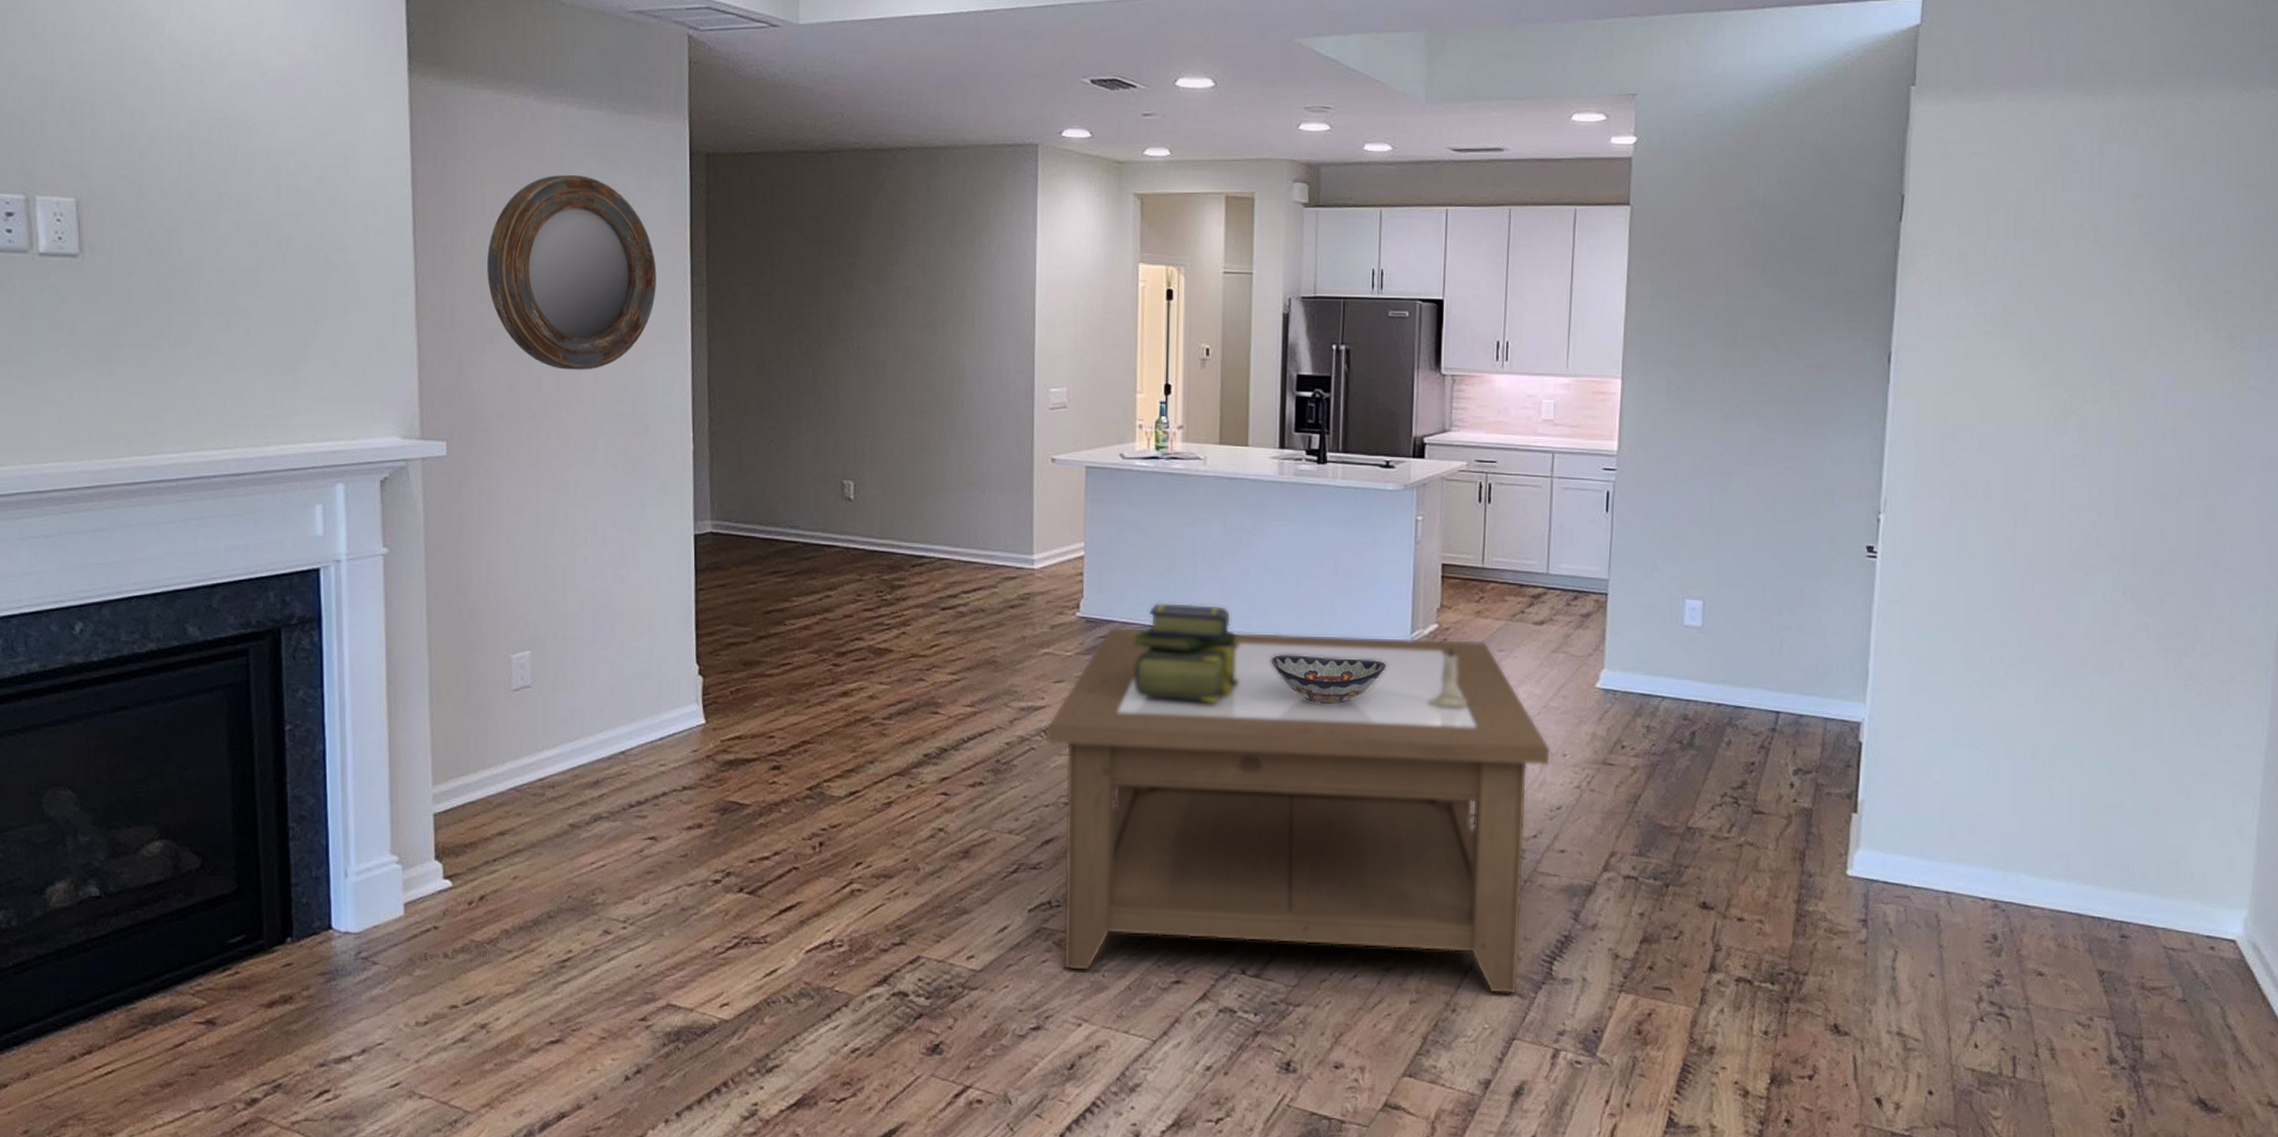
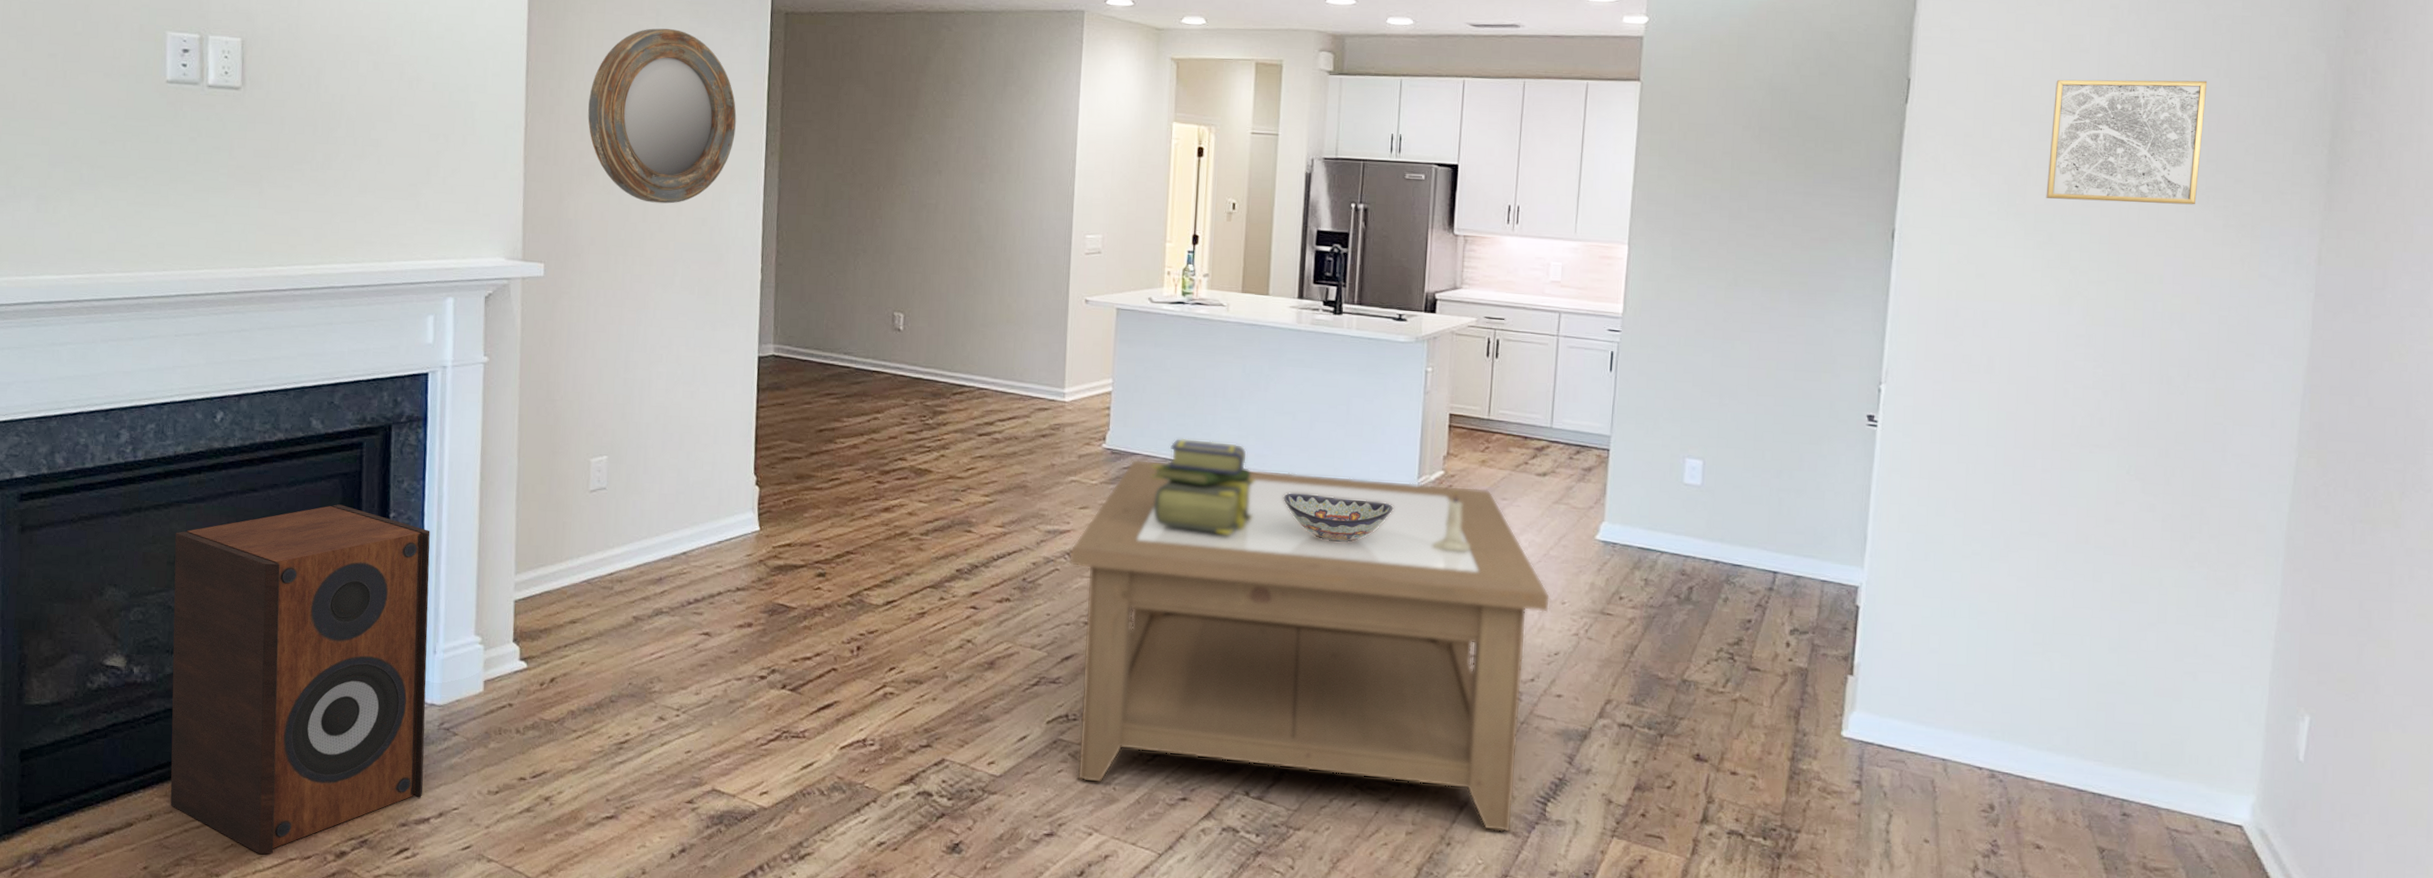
speaker: none [35,719,342,1107] -> present [170,504,430,854]
wall art: none [2040,189,2197,318] -> present [2046,79,2208,205]

